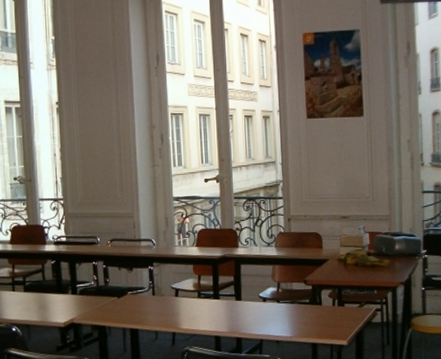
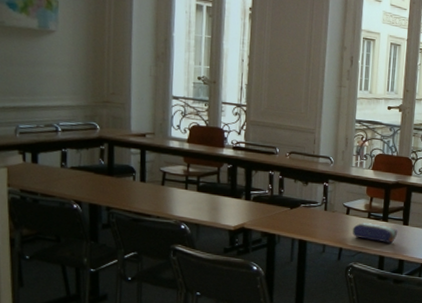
pencil case: none [183,302,232,322] -> present [352,222,398,243]

